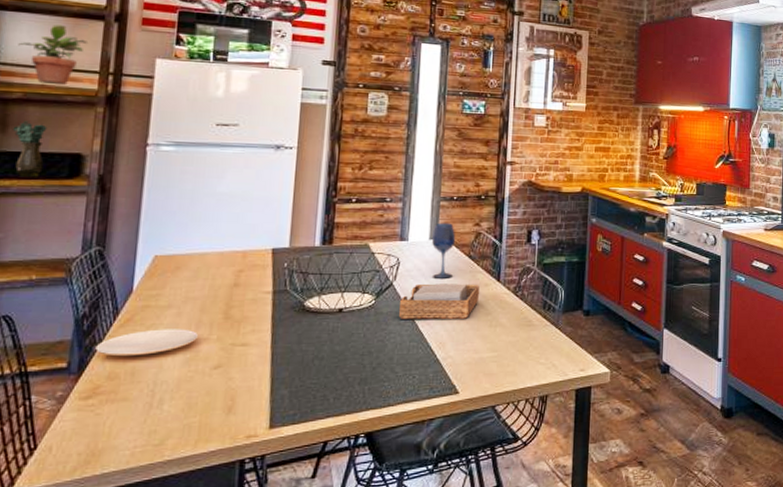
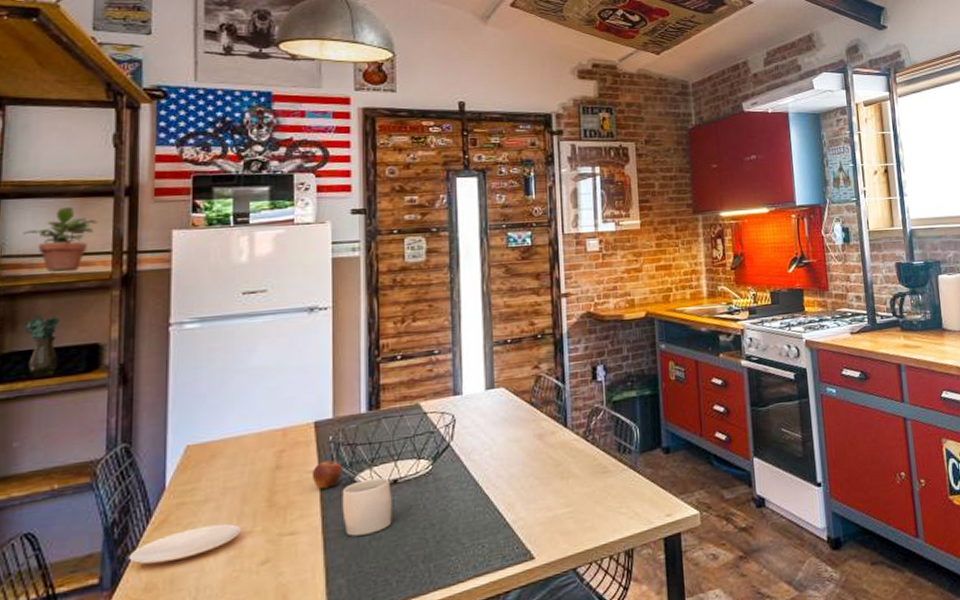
fruit: none [265,283,295,309] -> present [311,457,343,489]
mug: none [290,306,337,354] -> present [342,478,392,537]
napkin holder: present [398,283,480,319] -> none [459,434,547,483]
wineglass: present [431,222,456,278] -> none [487,369,515,433]

